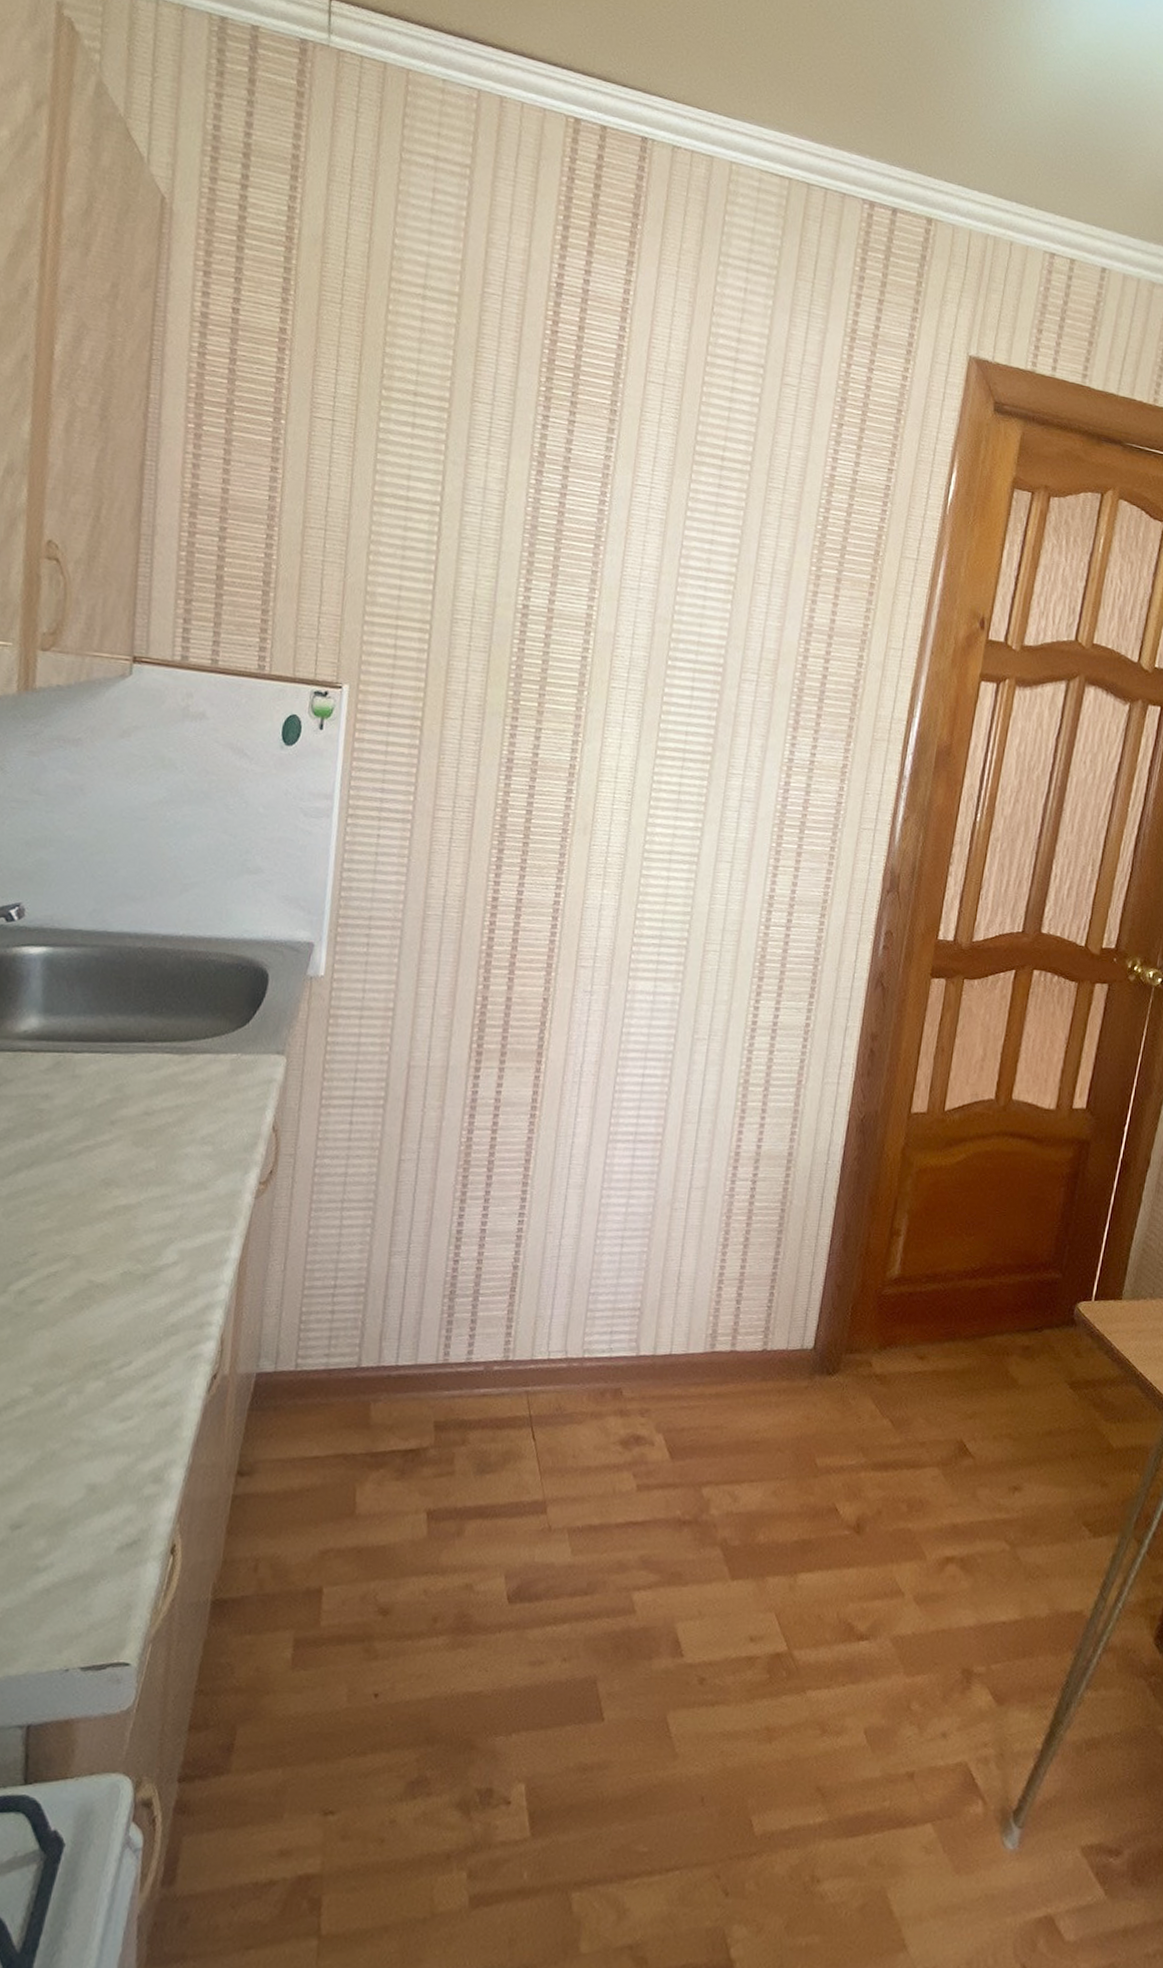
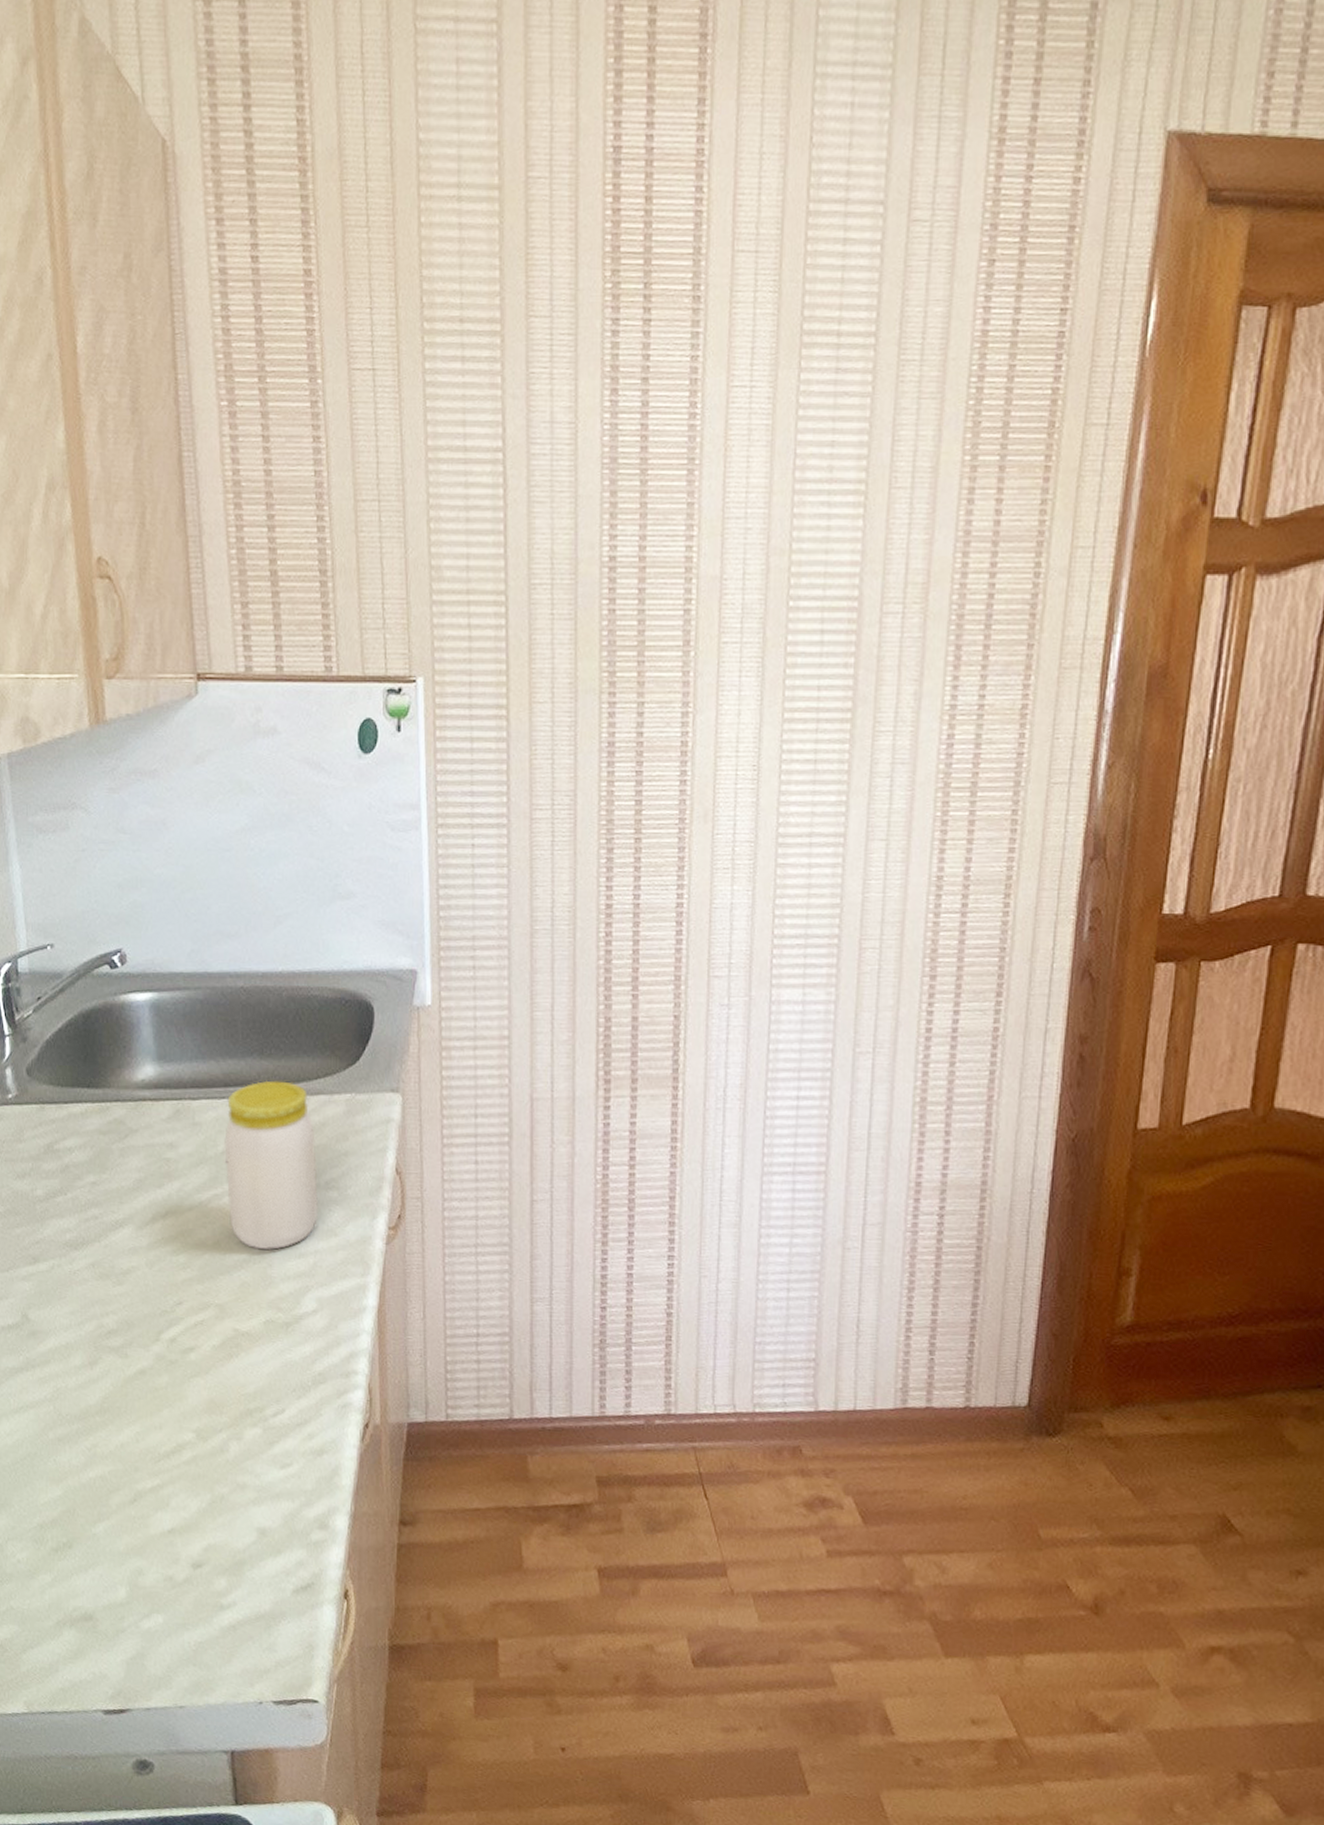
jar: none [97,1037,196,1202] -> present [224,1080,319,1250]

